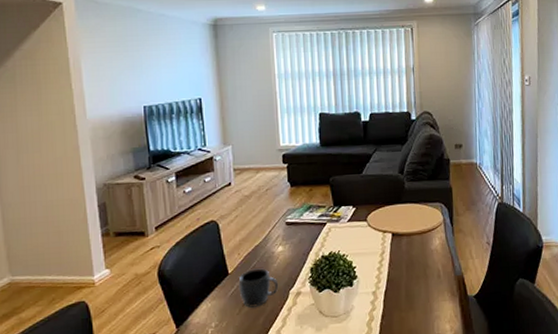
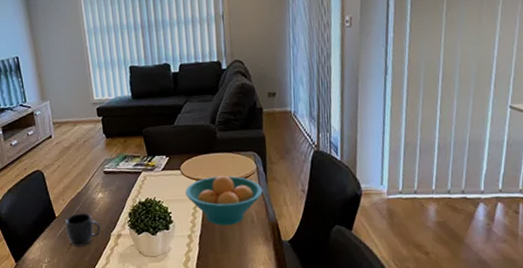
fruit bowl: none [371,227,449,281] -> present [185,175,263,226]

